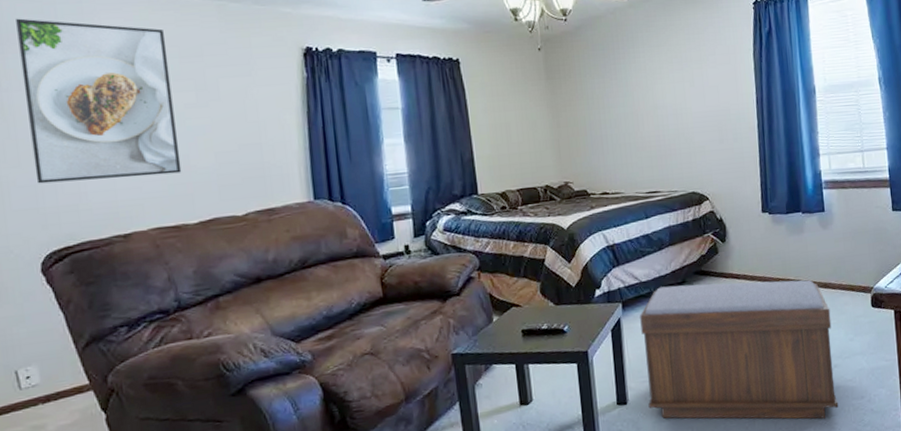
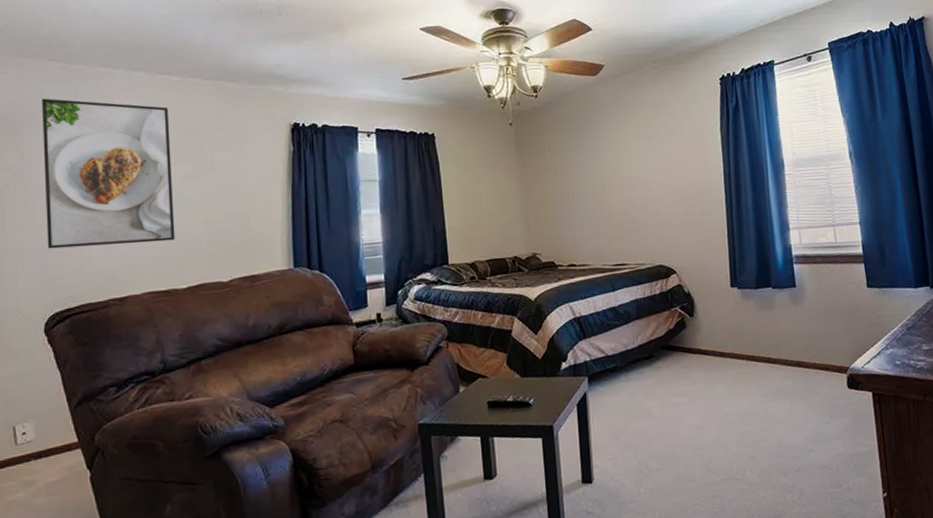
bench: present [640,280,839,419] -> none [606,357,815,507]

